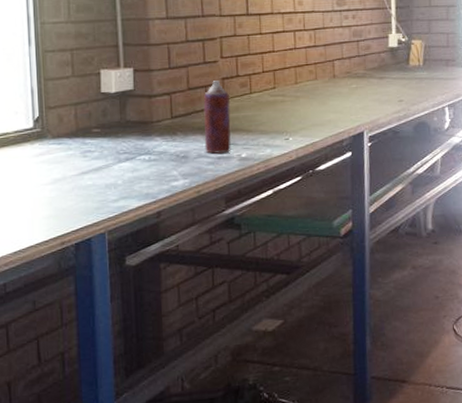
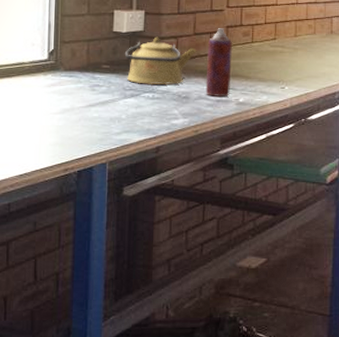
kettle: none [116,94,192,147] -> present [125,37,197,86]

